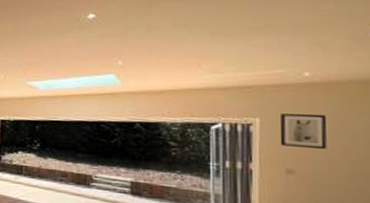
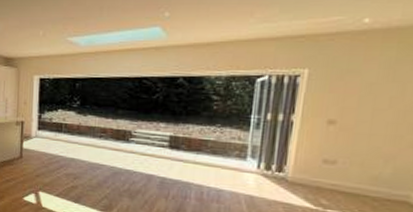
wall art: present [279,113,327,149] -> none [326,63,380,98]

